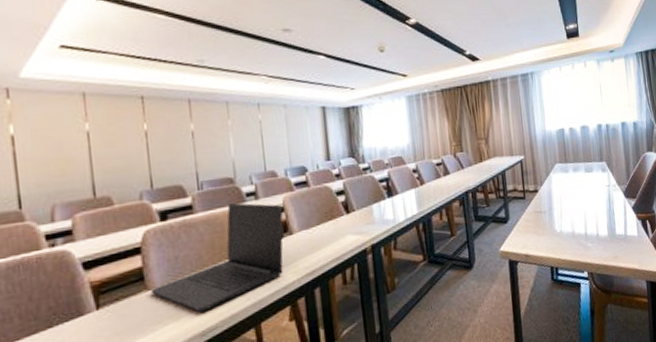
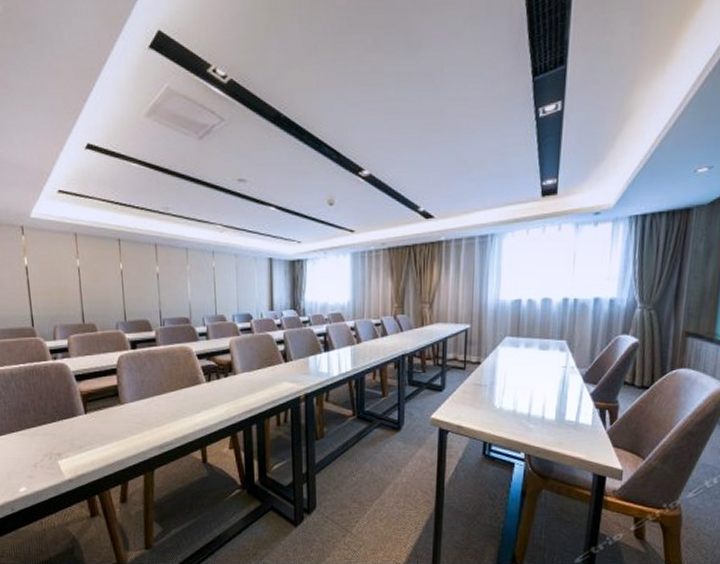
laptop: present [151,203,283,313] -> none [123,341,229,429]

